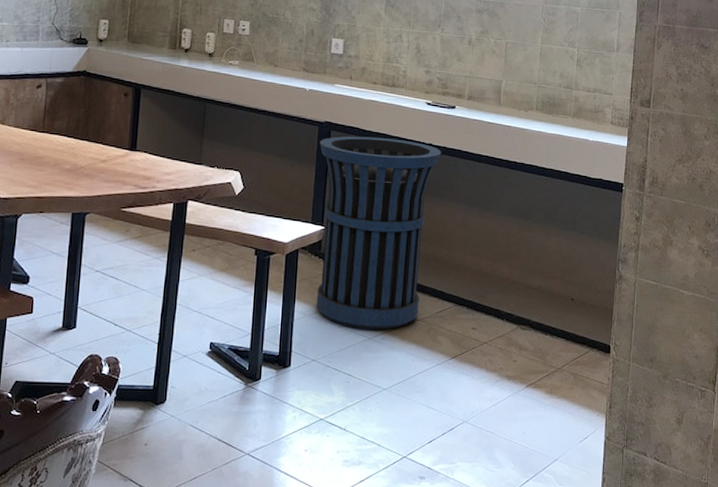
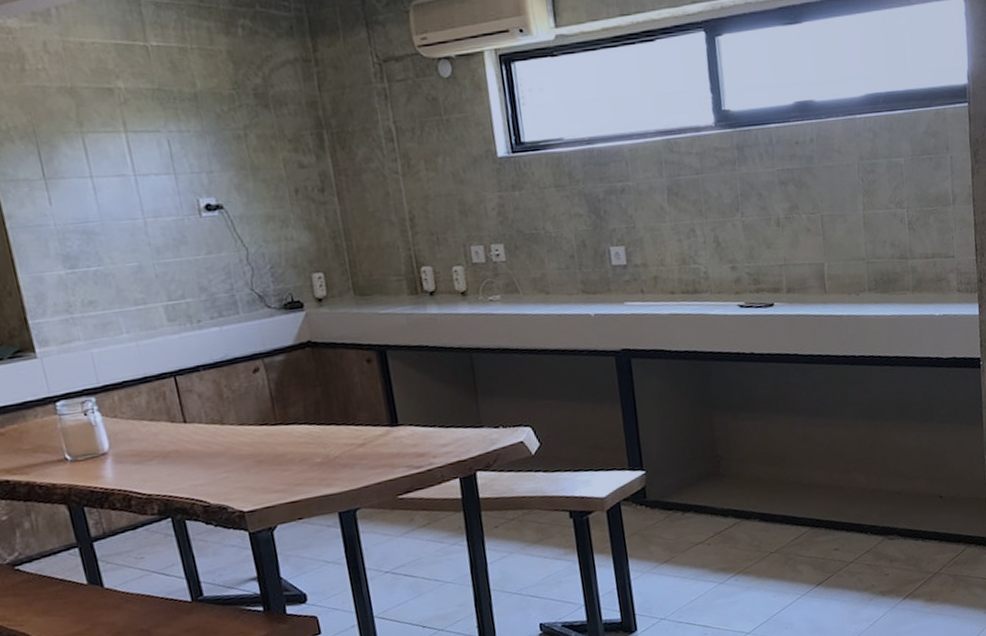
trash can: present [316,136,442,330] -> none [620,353,771,576]

